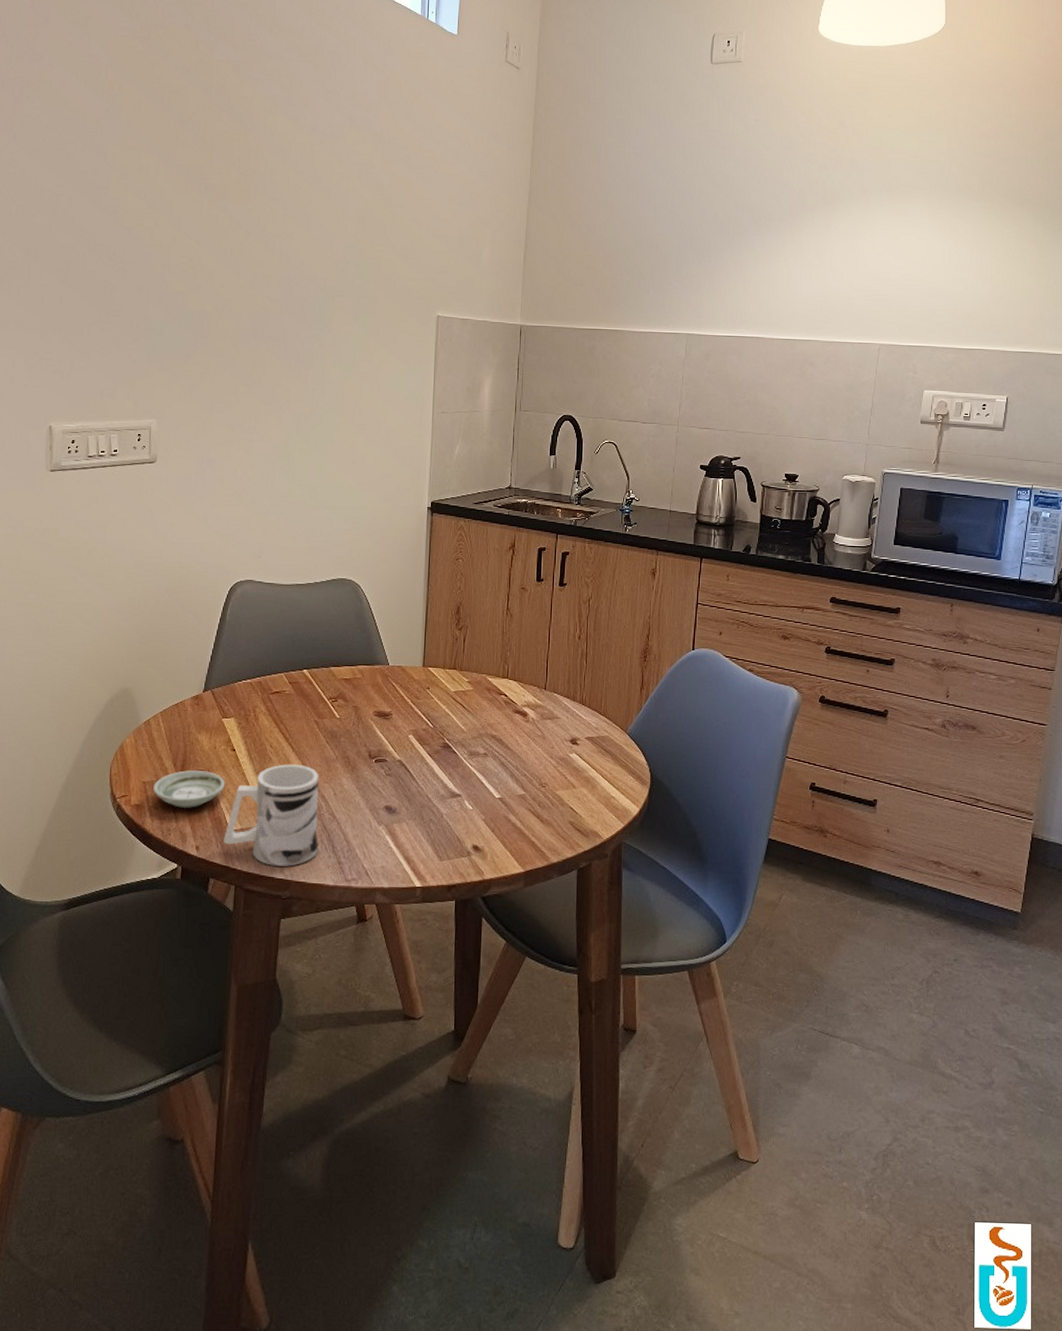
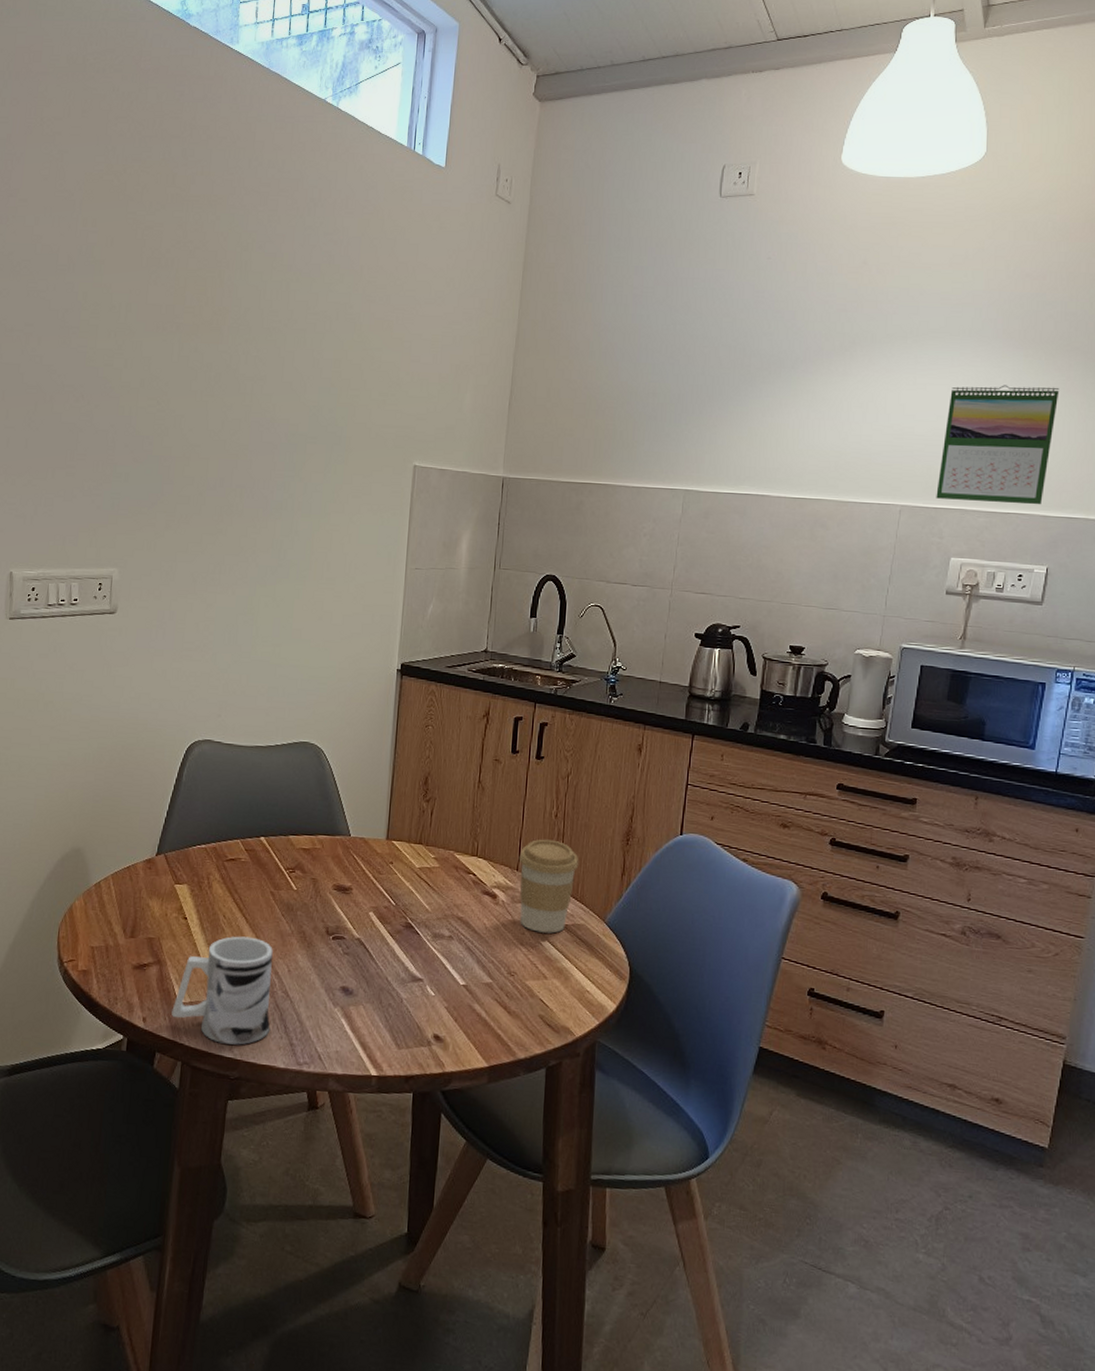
saucer: present [153,770,225,808] -> none [101,937,176,977]
coffee cup: none [546,659,602,746] -> present [519,839,579,934]
calendar: none [910,234,1014,342] -> present [936,385,1060,505]

